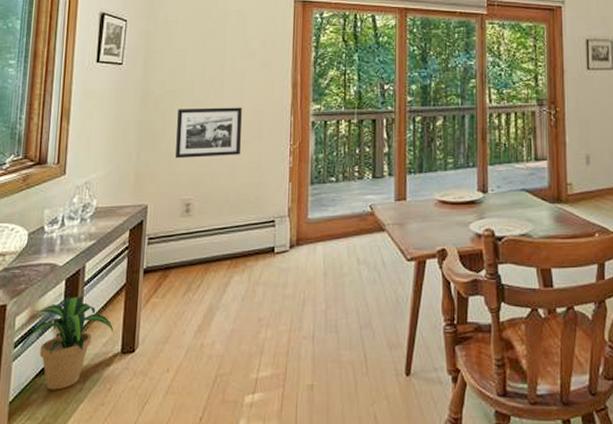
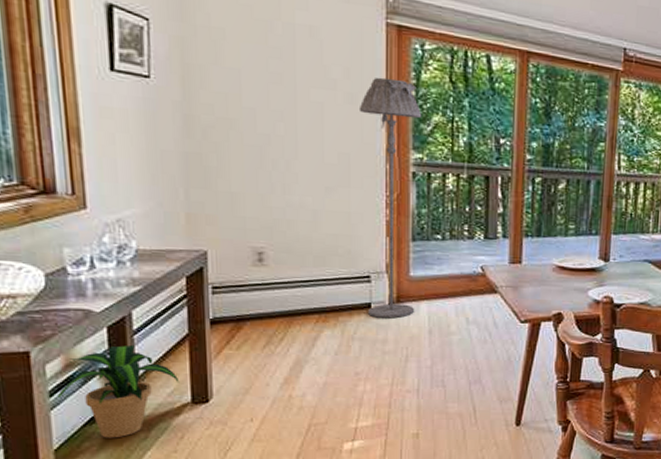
picture frame: present [175,107,242,159] -> none [237,142,325,203]
floor lamp: none [271,44,321,262] -> present [358,77,422,319]

